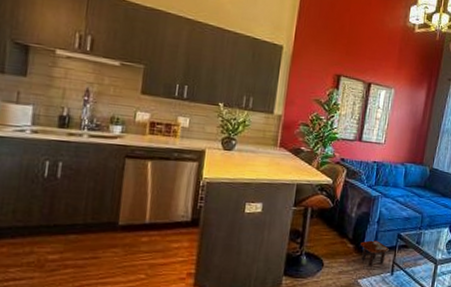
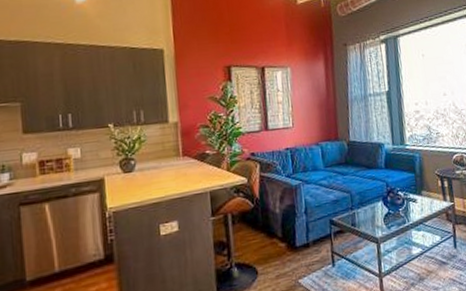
side table: present [360,240,389,267] -> none [292,232,324,263]

